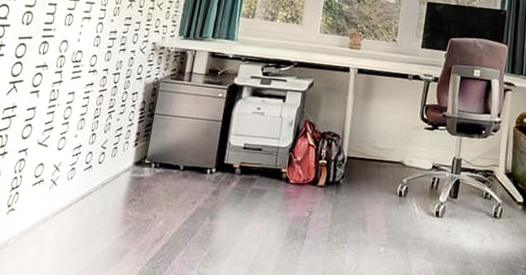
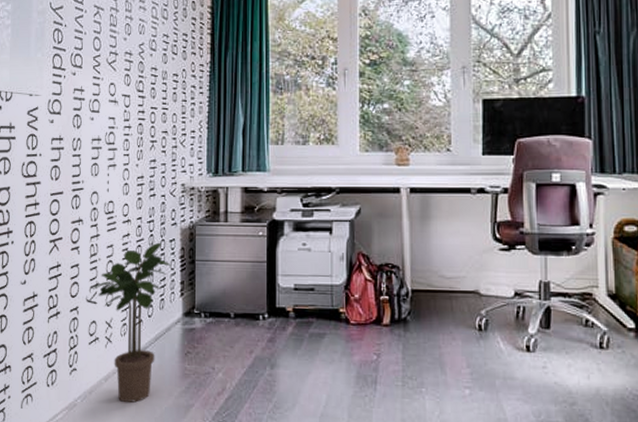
potted plant: none [45,94,130,245] -> present [92,242,171,403]

